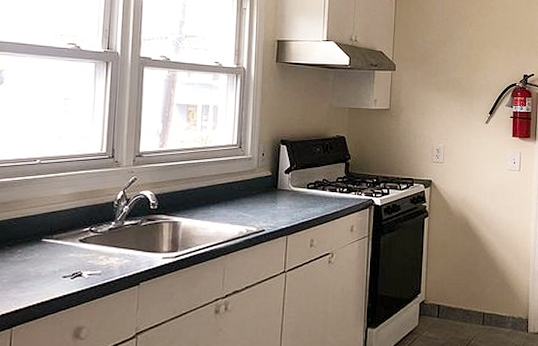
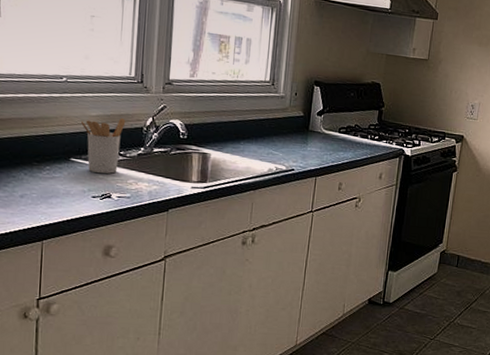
utensil holder: none [54,194,97,252] -> present [81,118,126,174]

